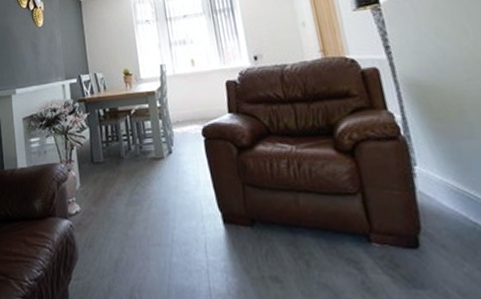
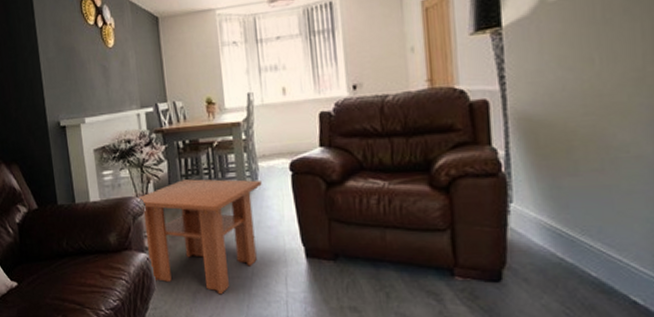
coffee table: none [63,145,177,264] -> present [139,179,262,295]

